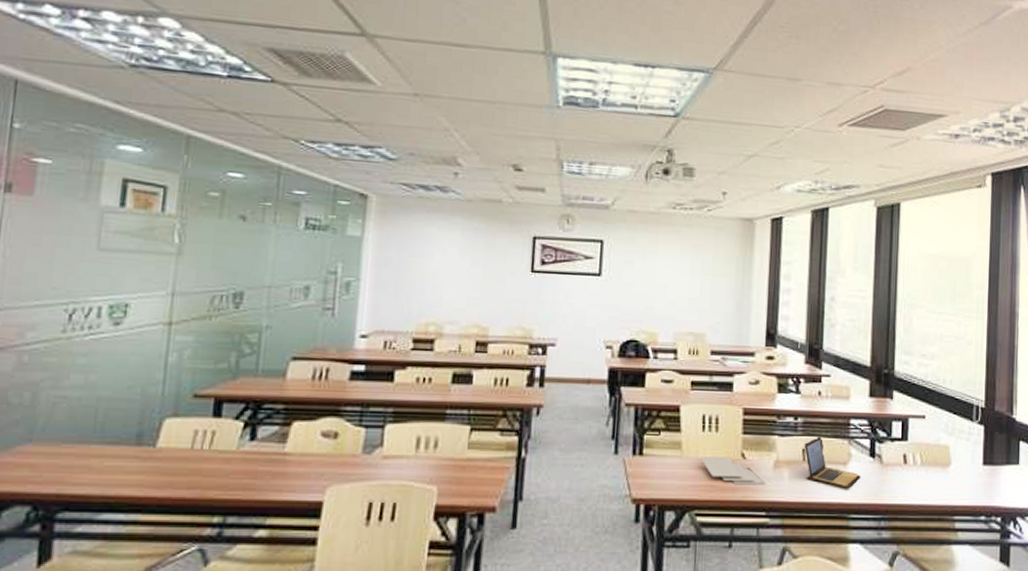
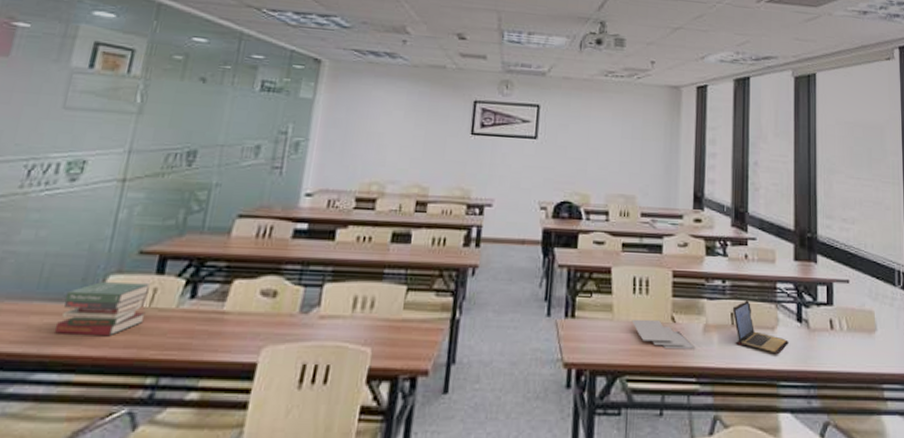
books: none [115,425,207,478] -> present [54,282,150,337]

